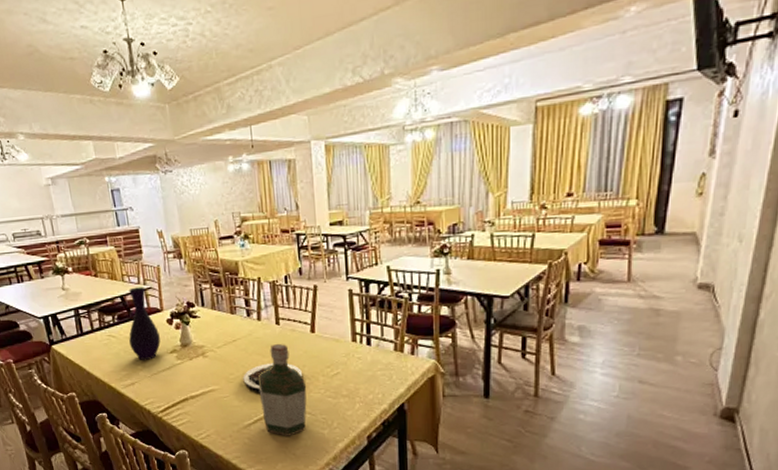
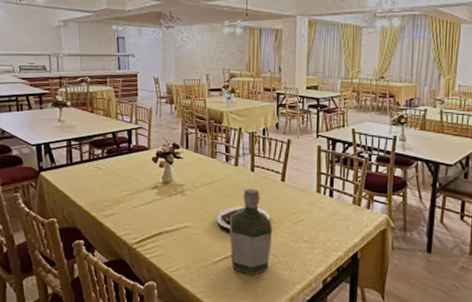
vase: present [129,287,161,361] -> none [115,125,144,194]

